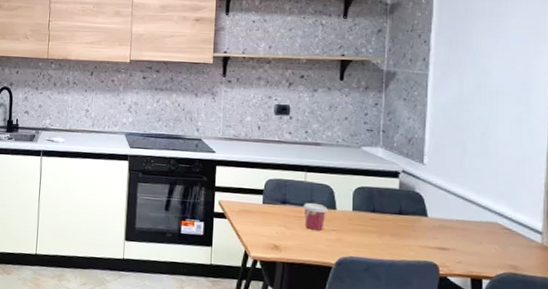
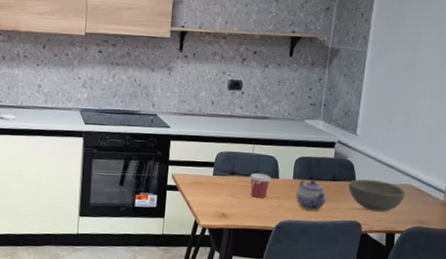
teapot: none [357,211,394,248] -> present [296,179,327,211]
bowl: none [418,213,492,253] -> present [348,179,406,212]

